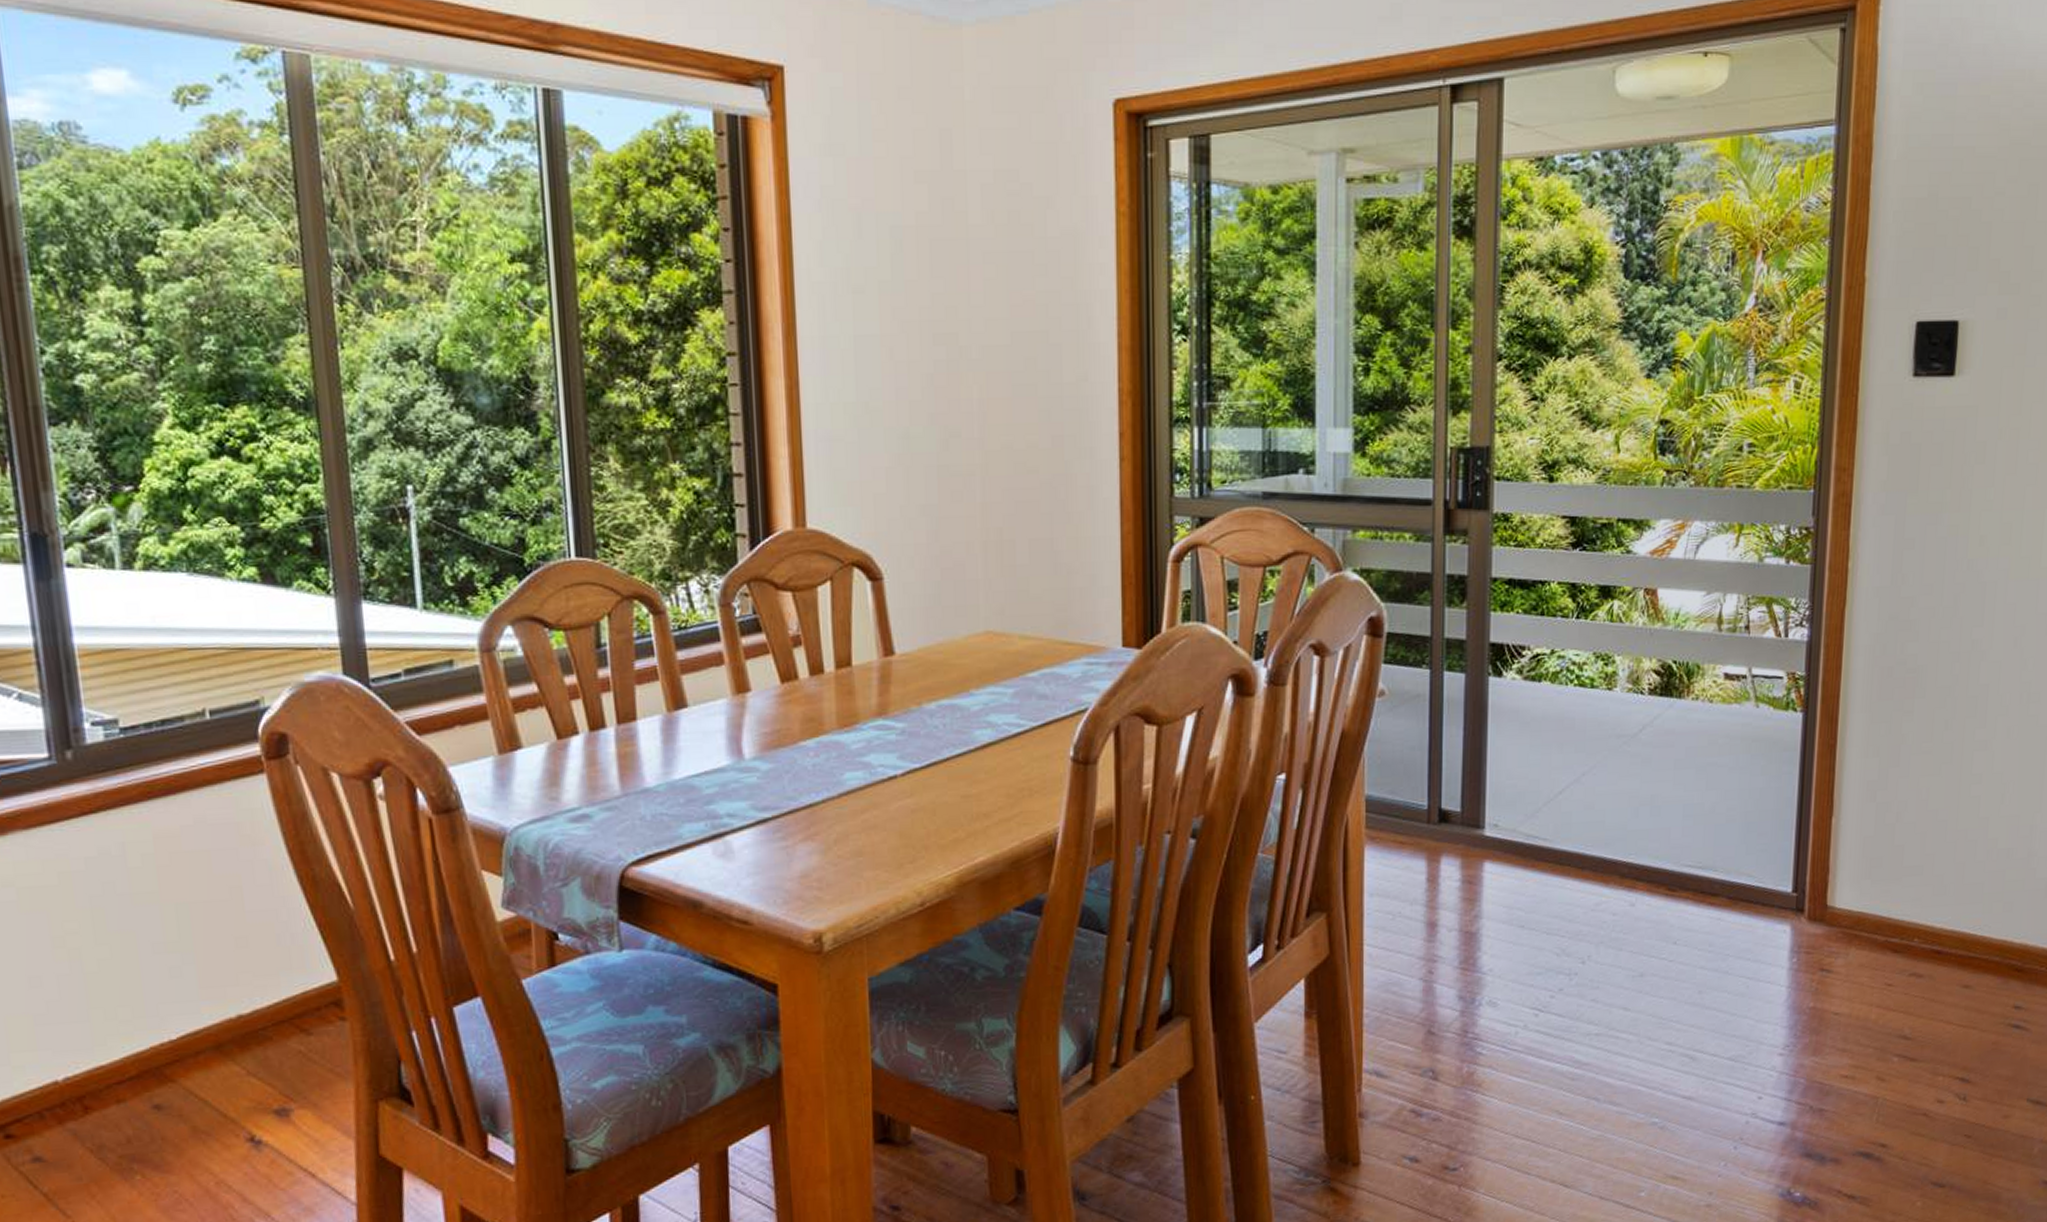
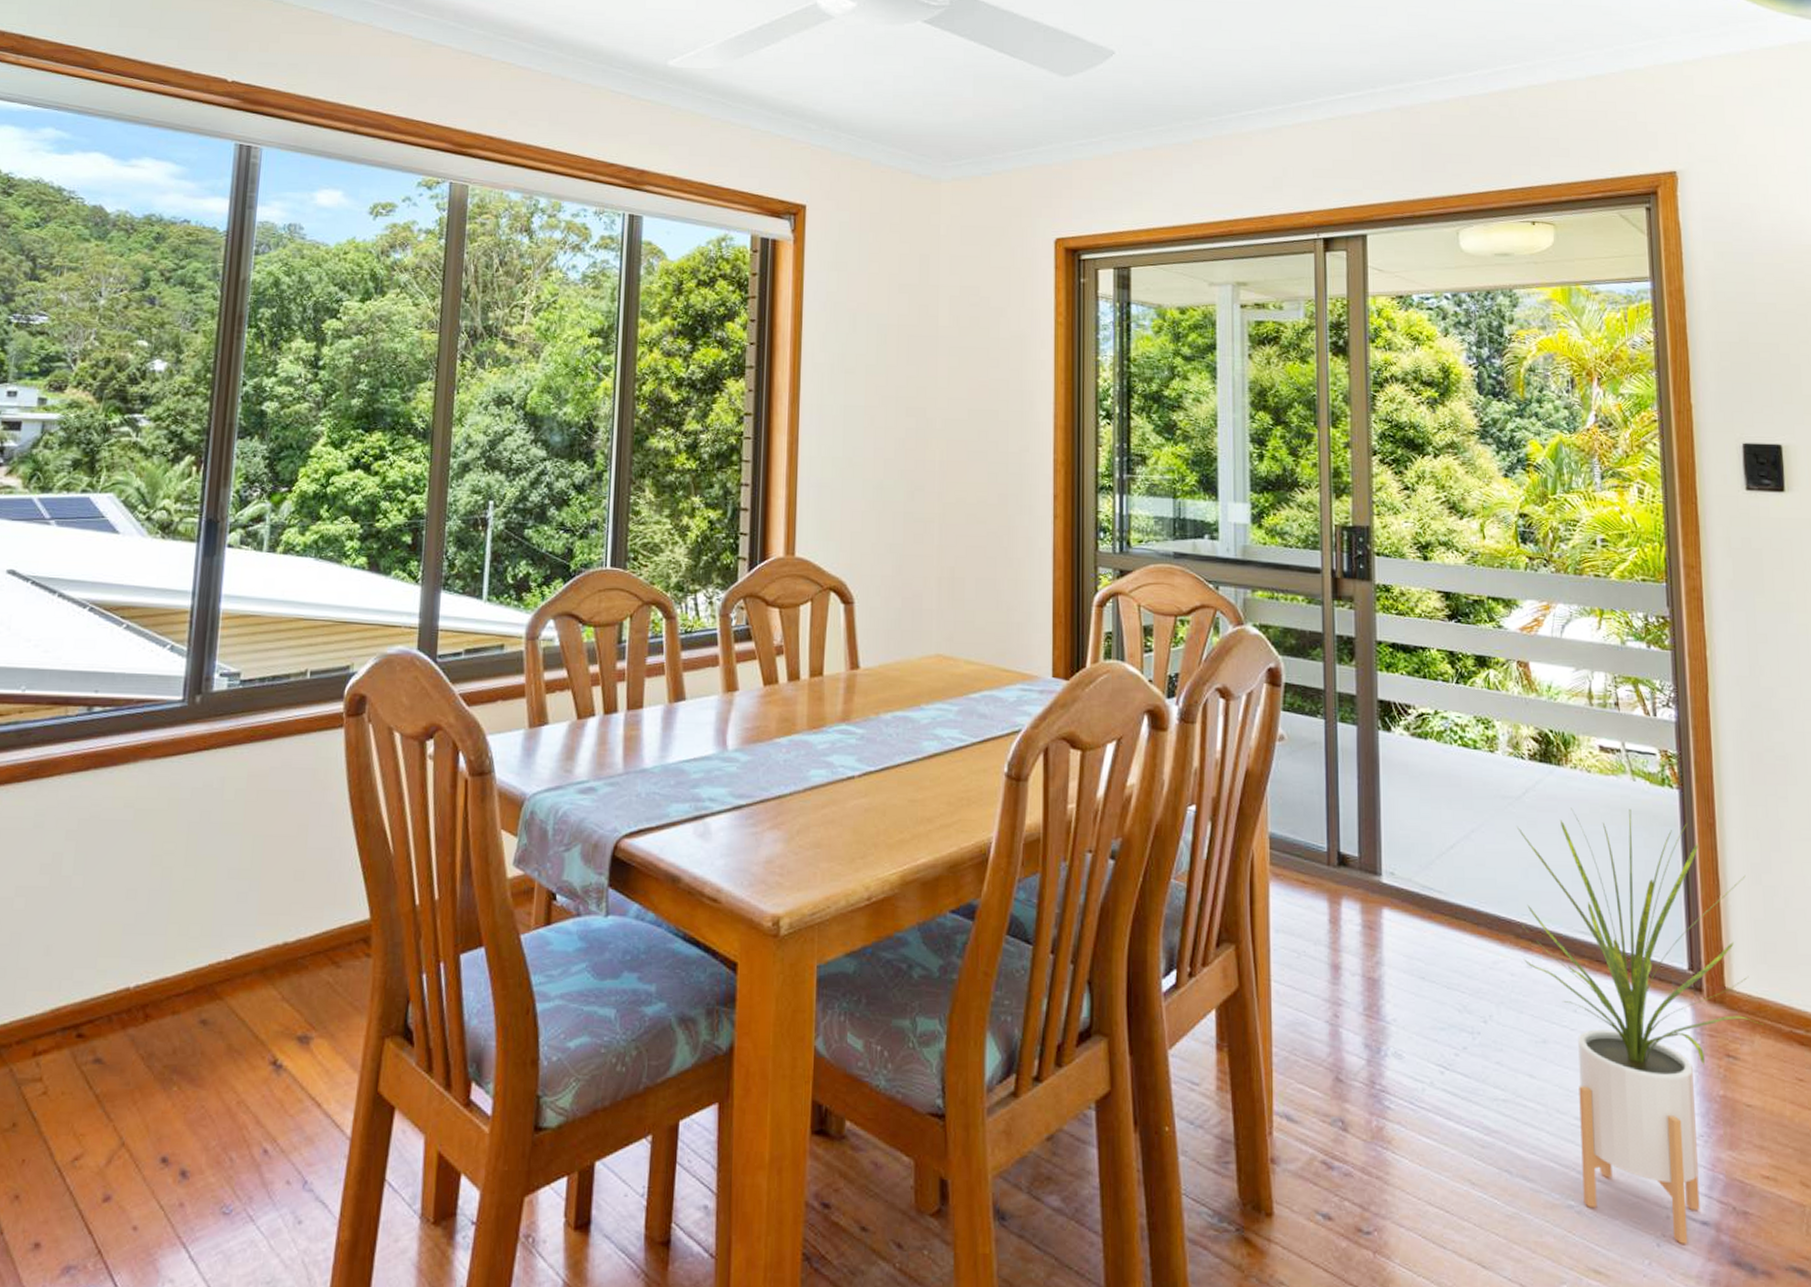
house plant: none [1627,737,1861,1144] -> present [1517,807,1763,1244]

